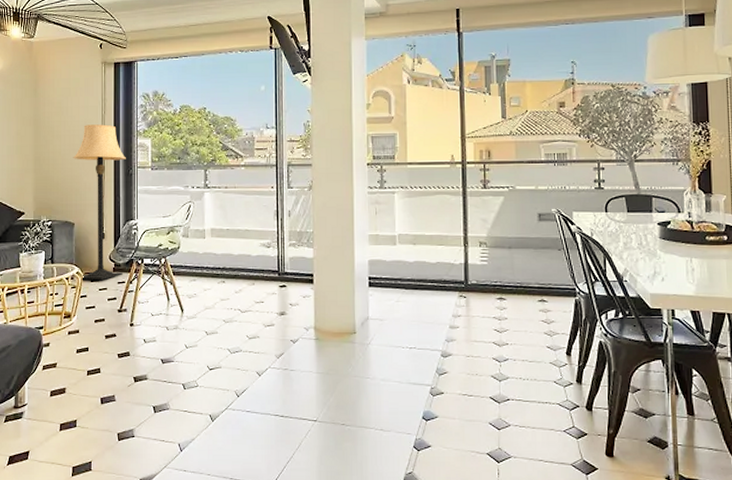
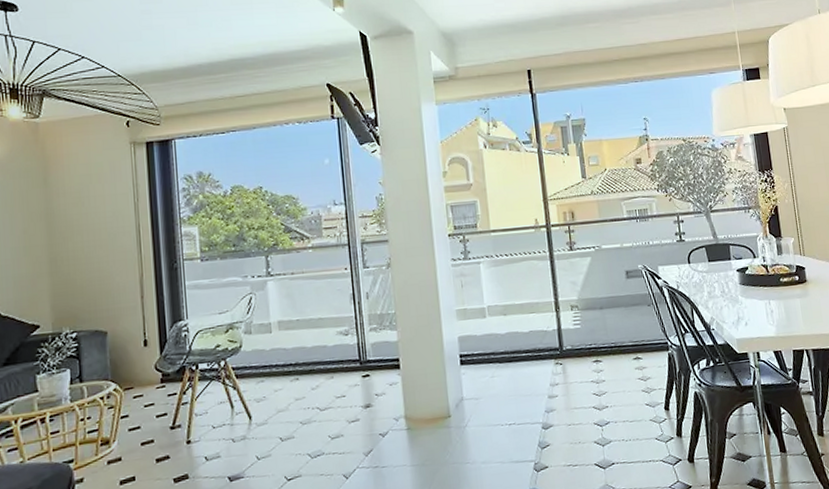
lamp: present [73,124,126,280] -> none [100,213,173,398]

